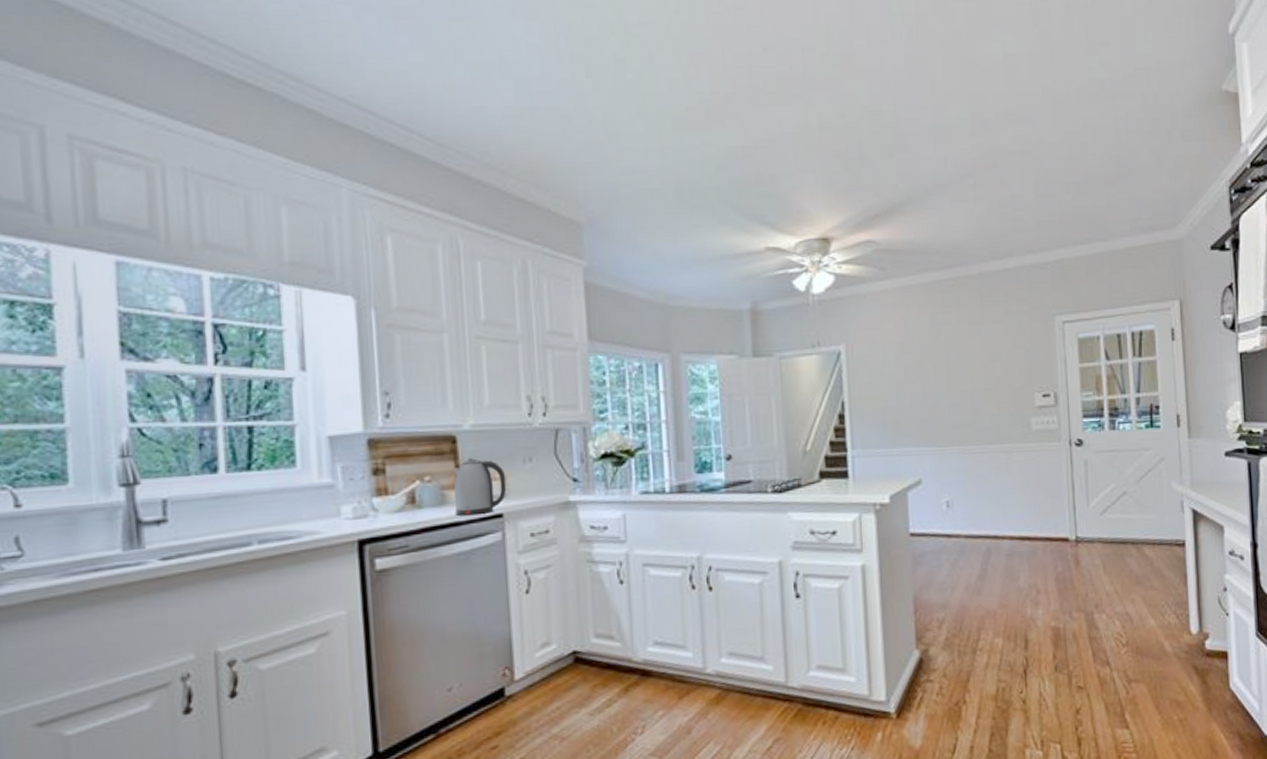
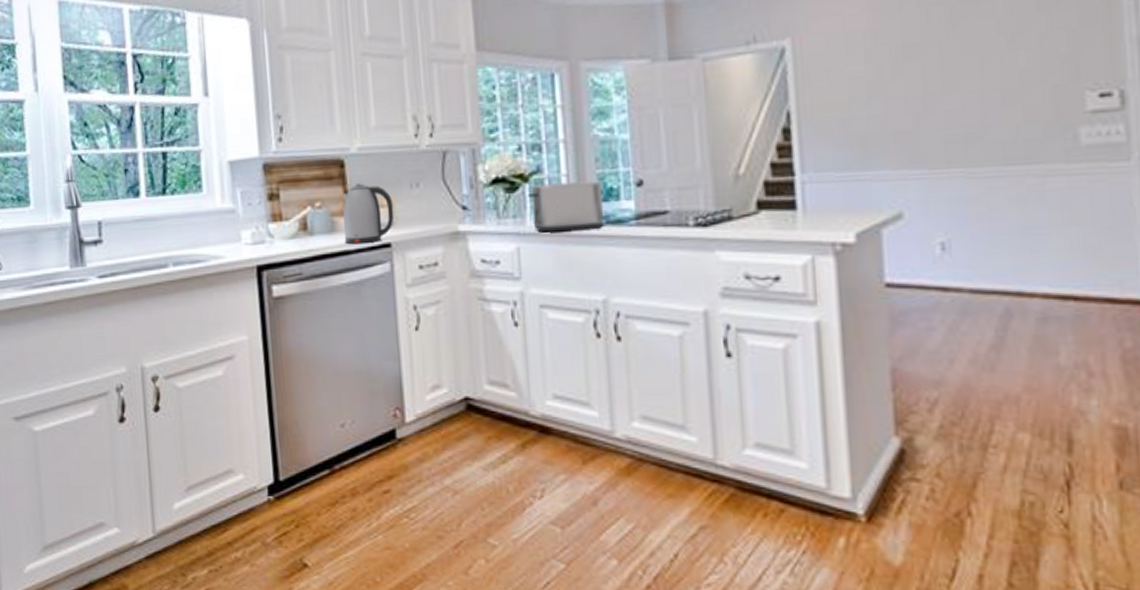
toaster: none [633,455,699,501] -> present [528,181,604,233]

